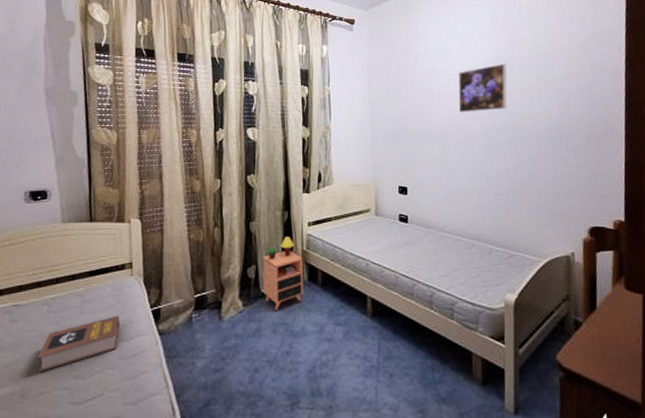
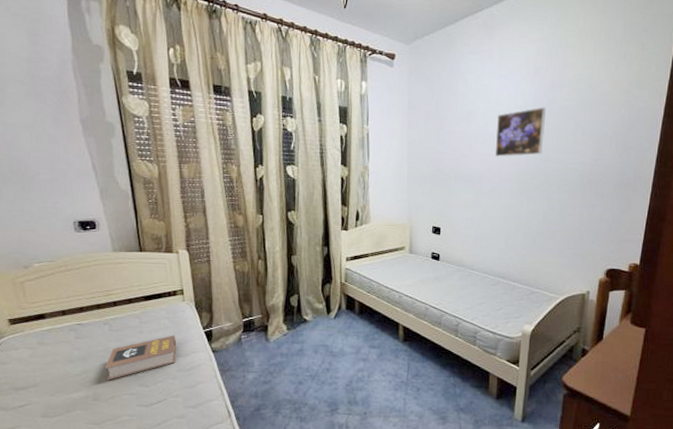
nightstand: present [262,237,304,310] -> none [303,270,342,334]

